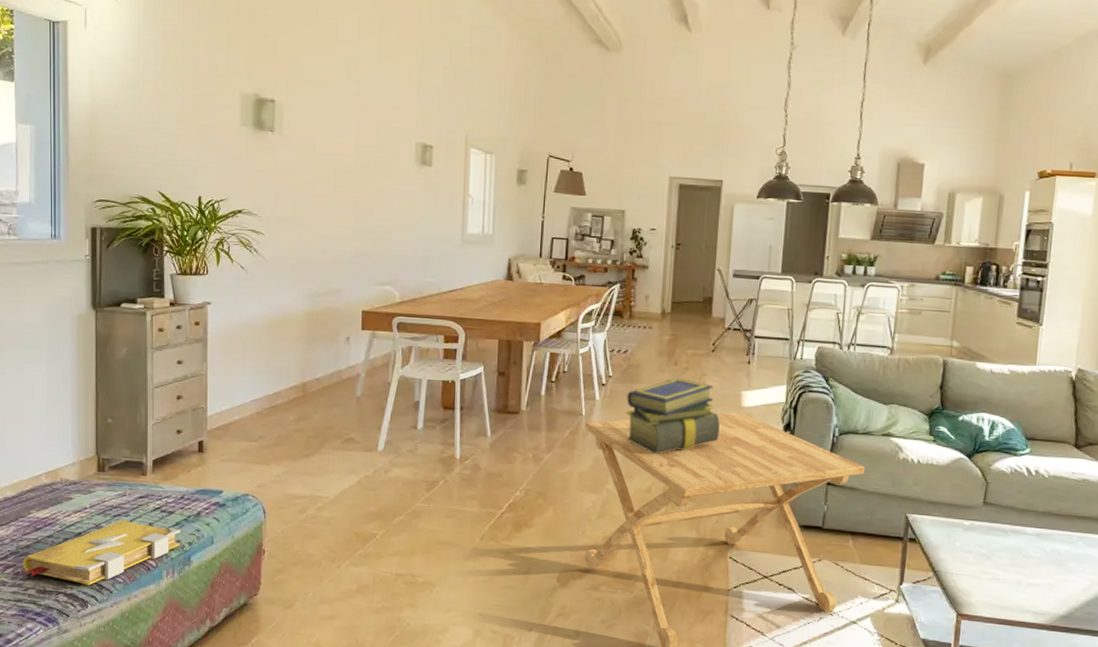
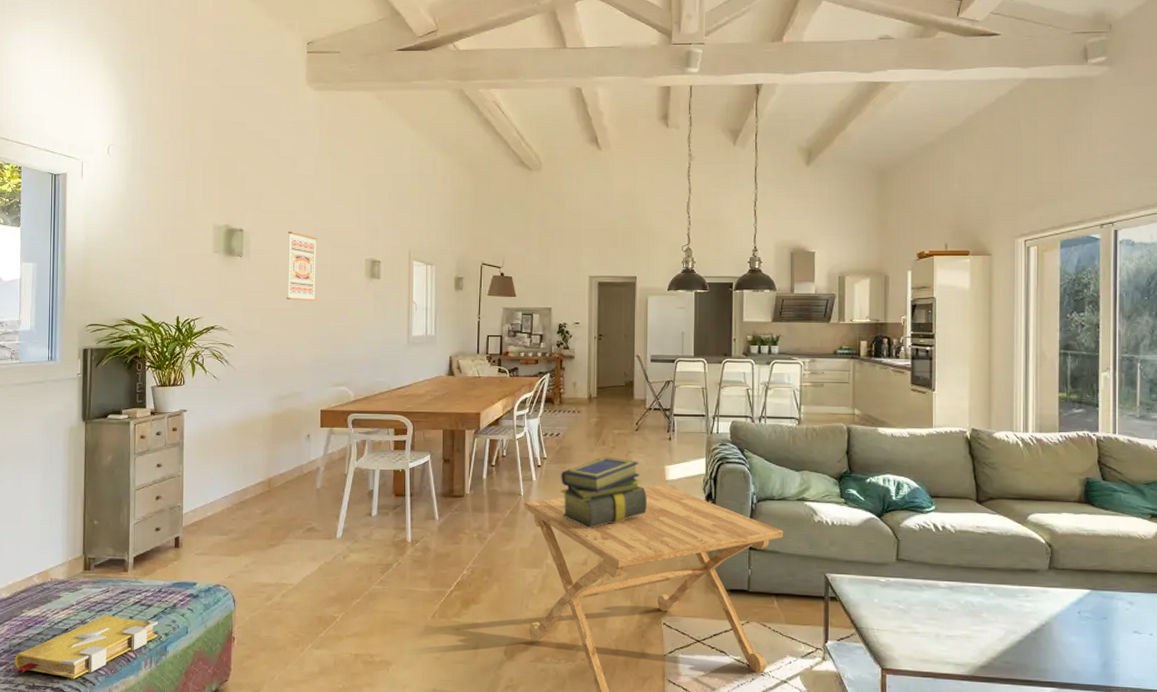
wall art: none [324,105,361,187] -> present [286,231,318,301]

